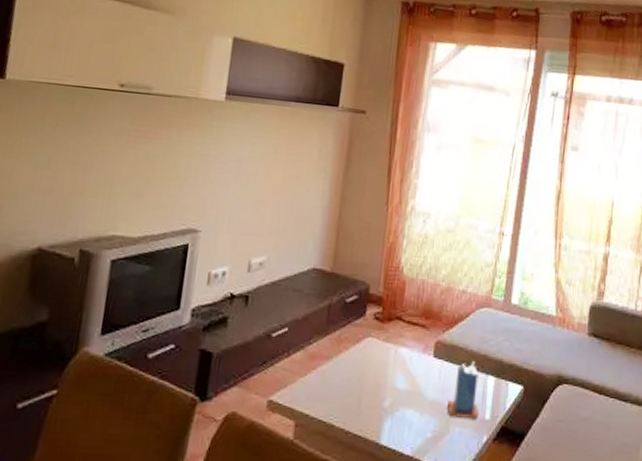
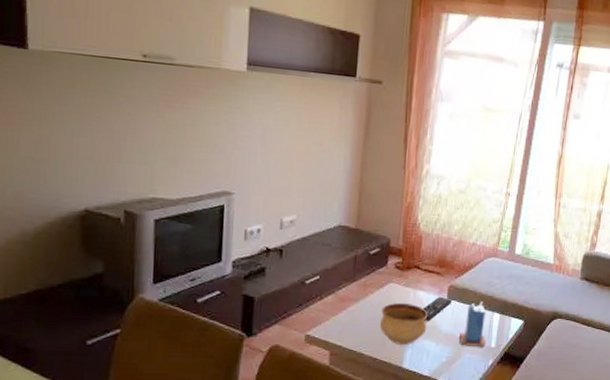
bowl: none [354,362,411,415] -> present [379,303,428,345]
remote control: none [404,354,440,384] -> present [422,296,453,321]

